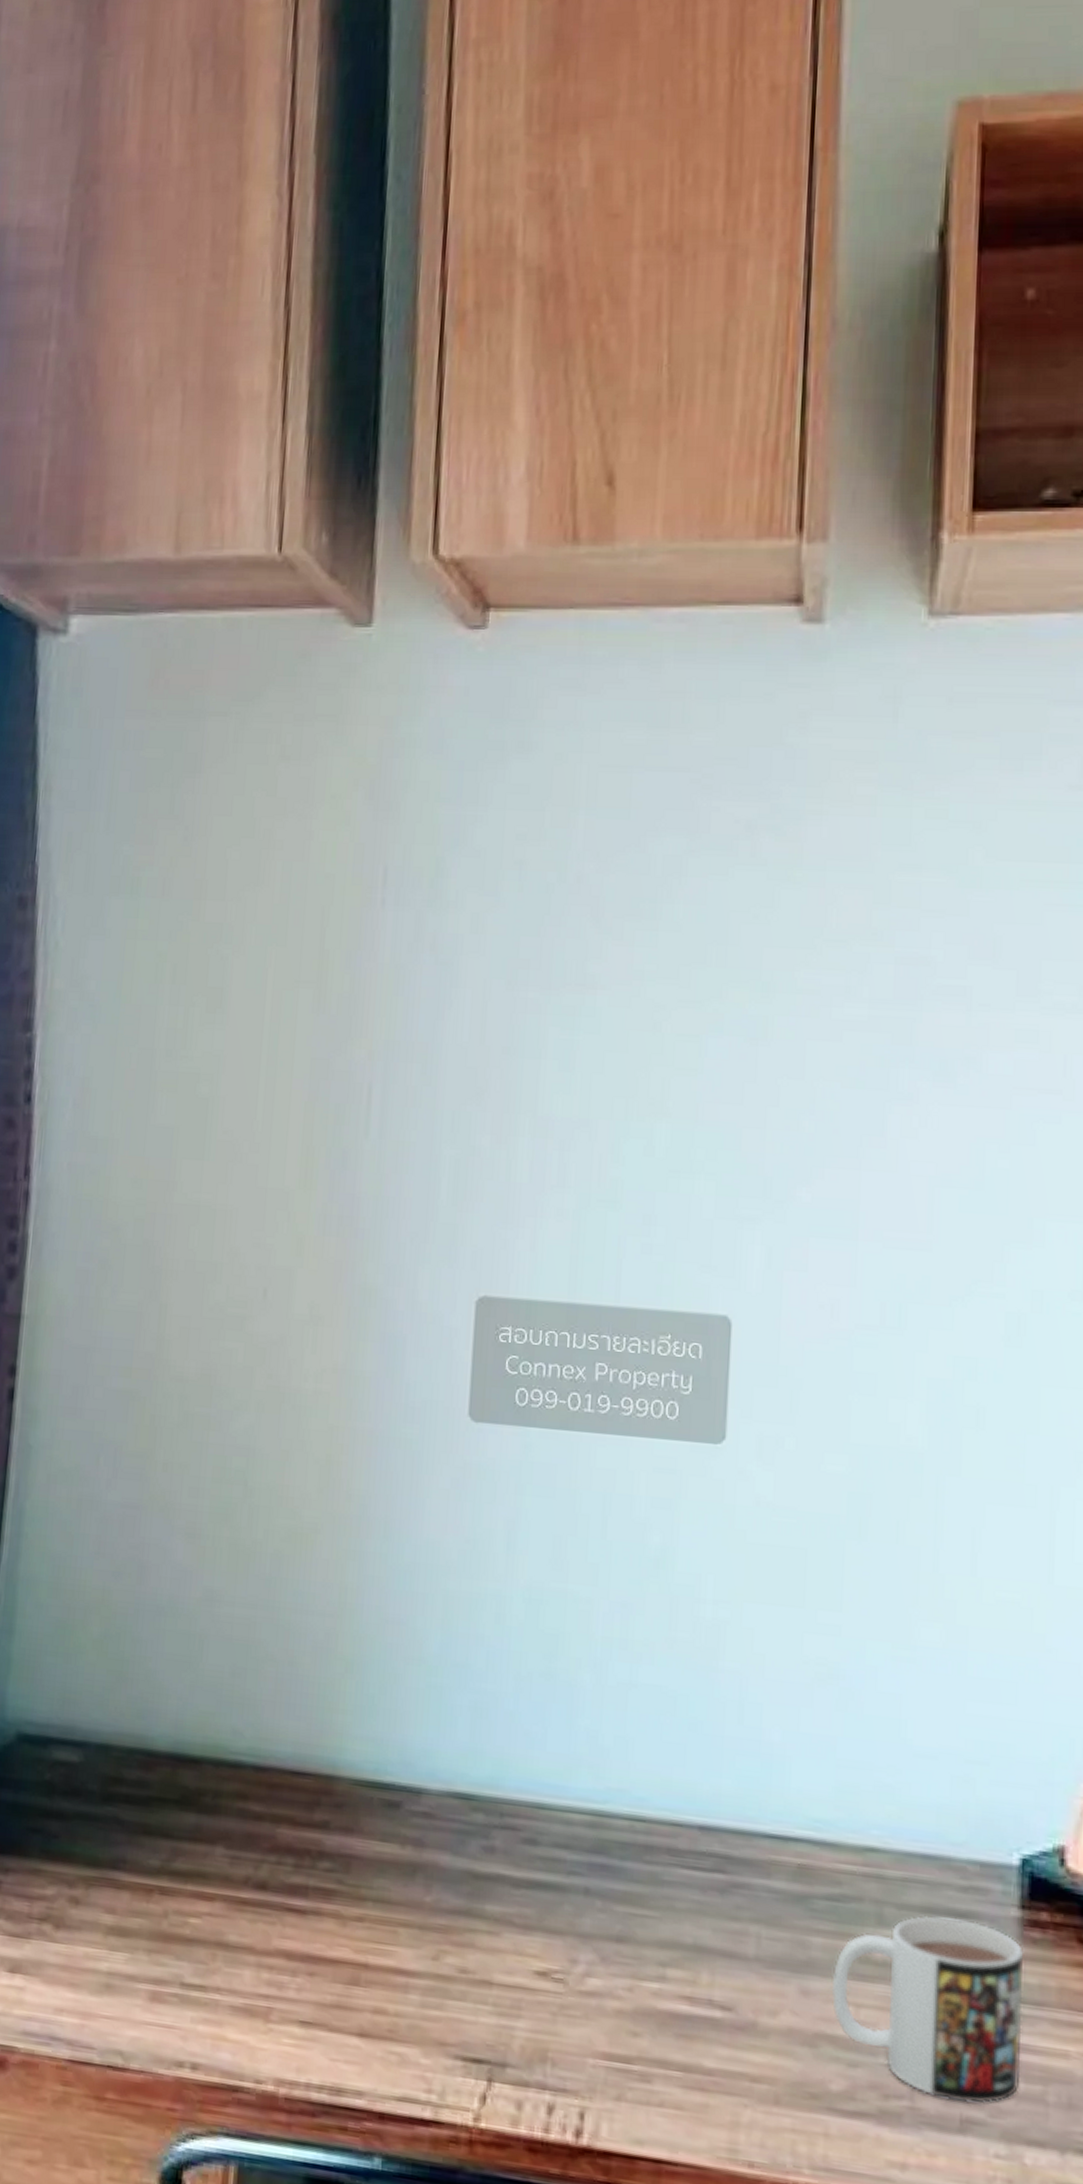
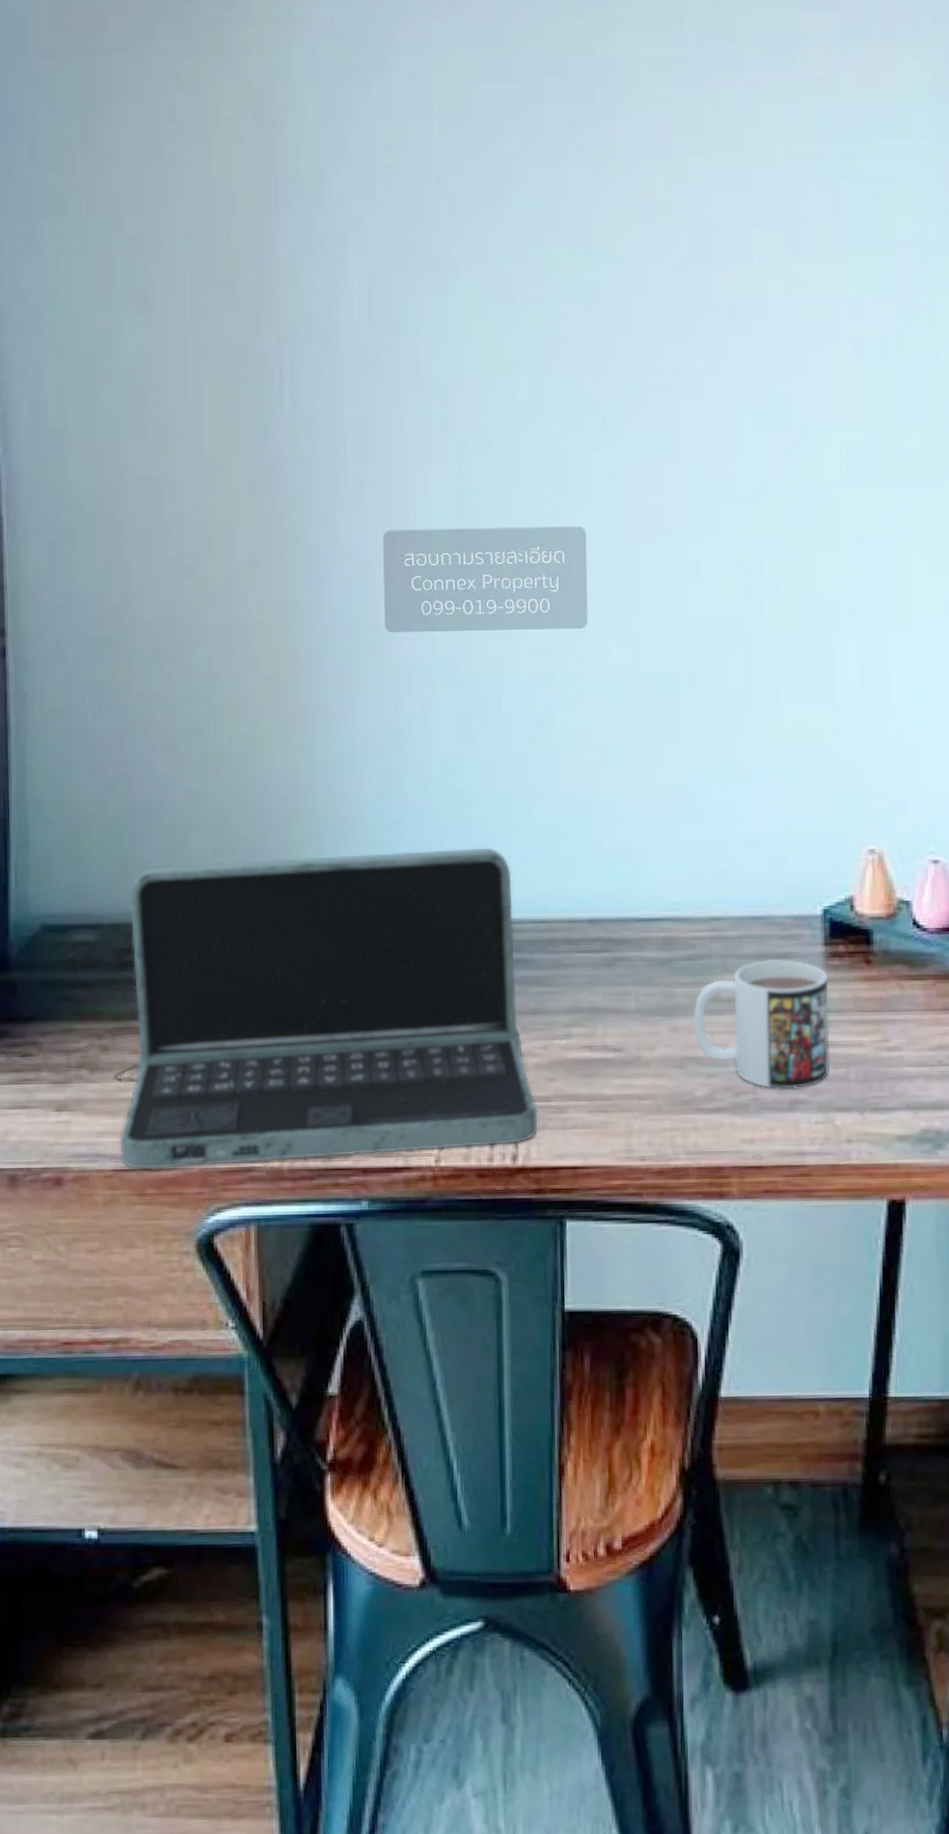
laptop: none [79,1679,614,2115] -> present [114,847,538,1169]

